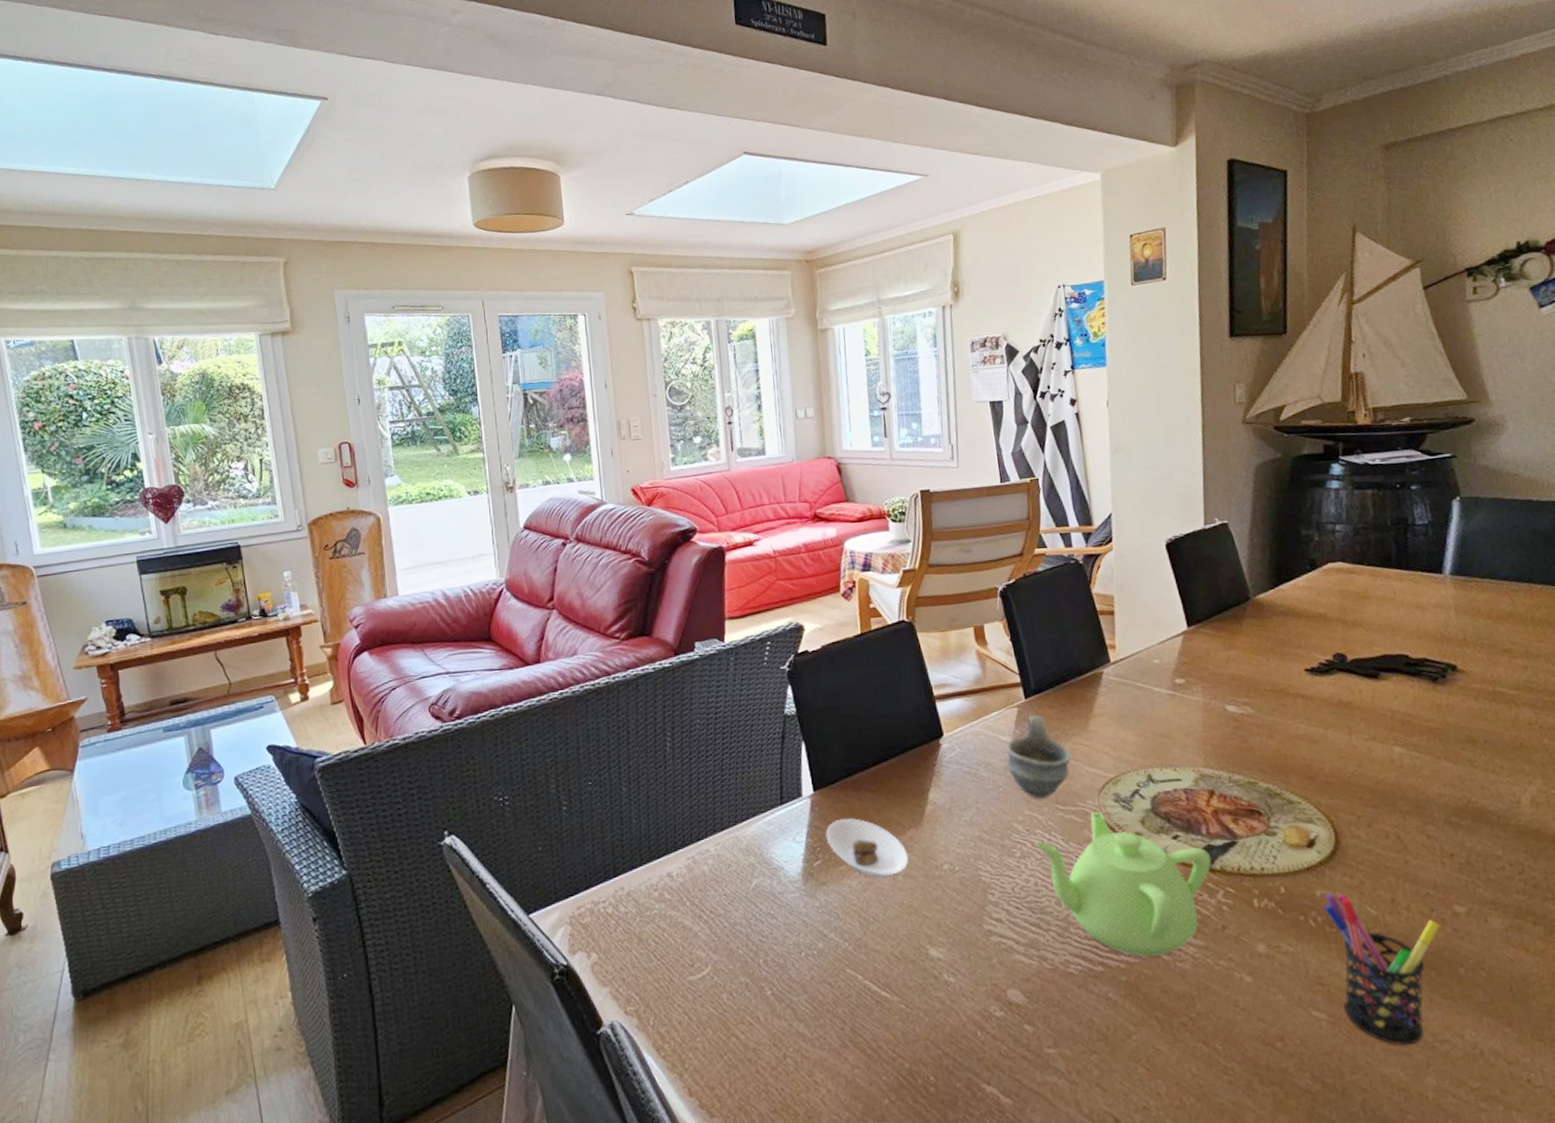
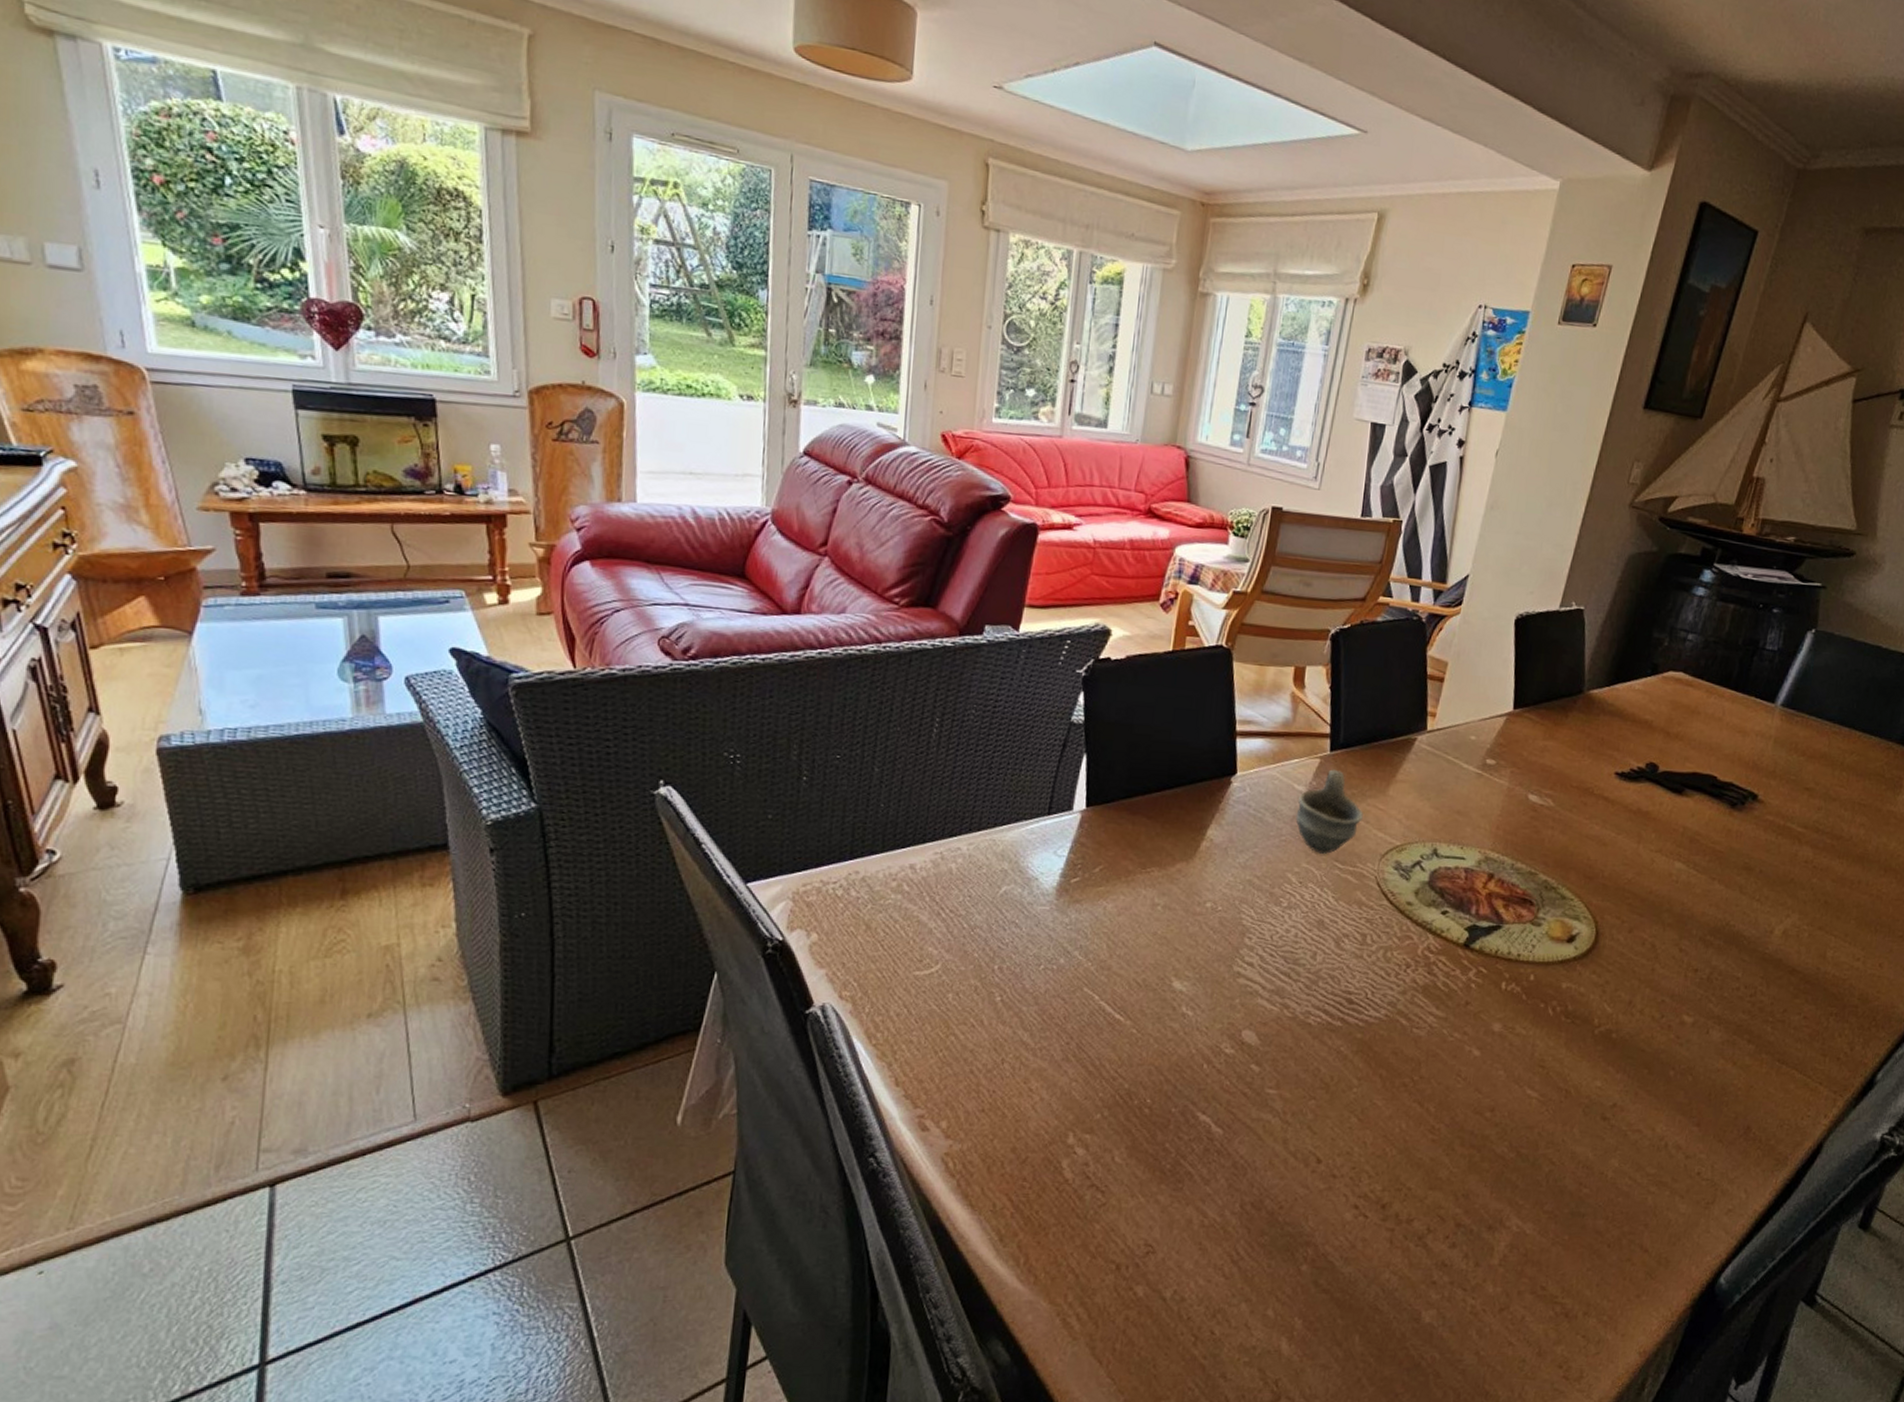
saucer: present [825,817,909,878] -> none [1089,839,1173,906]
teapot: present [1035,812,1212,957] -> none [1304,876,1473,1020]
pen holder: present [1323,893,1440,1046] -> none [1557,987,1666,1130]

